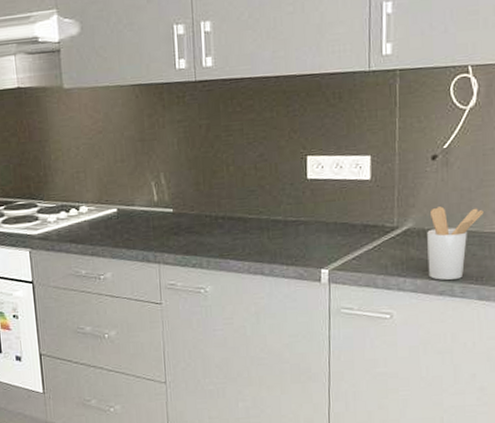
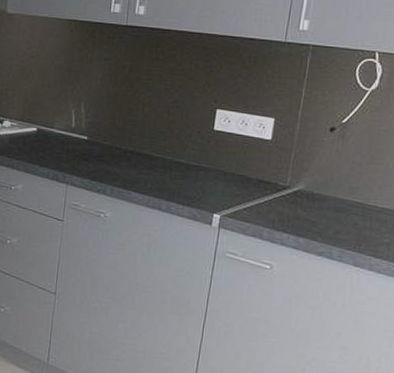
utensil holder: present [427,206,484,280] -> none [311,175,370,244]

